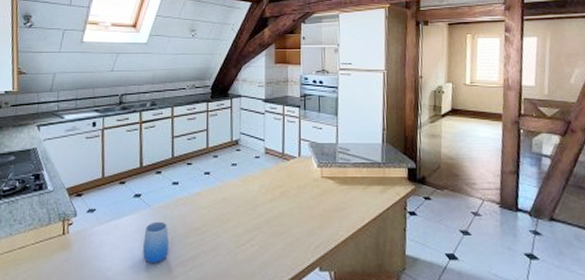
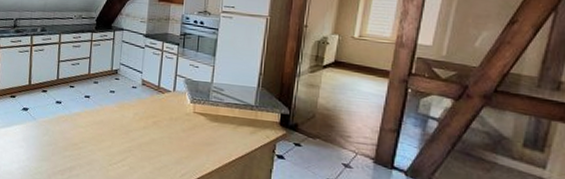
cup: present [143,221,170,264] -> none [27,133,51,169]

